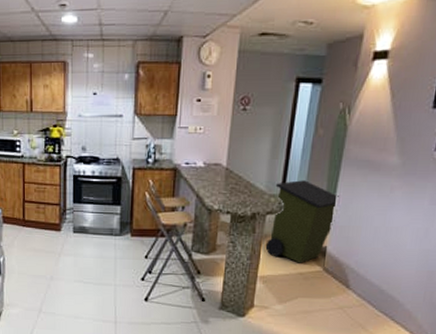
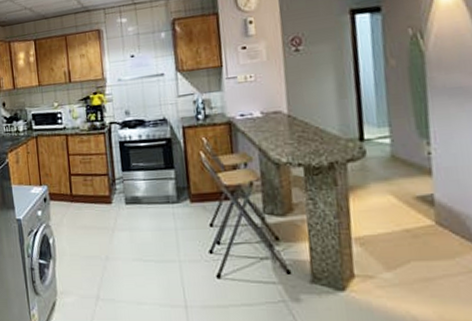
trash can: present [265,180,339,263] -> none [351,118,436,218]

